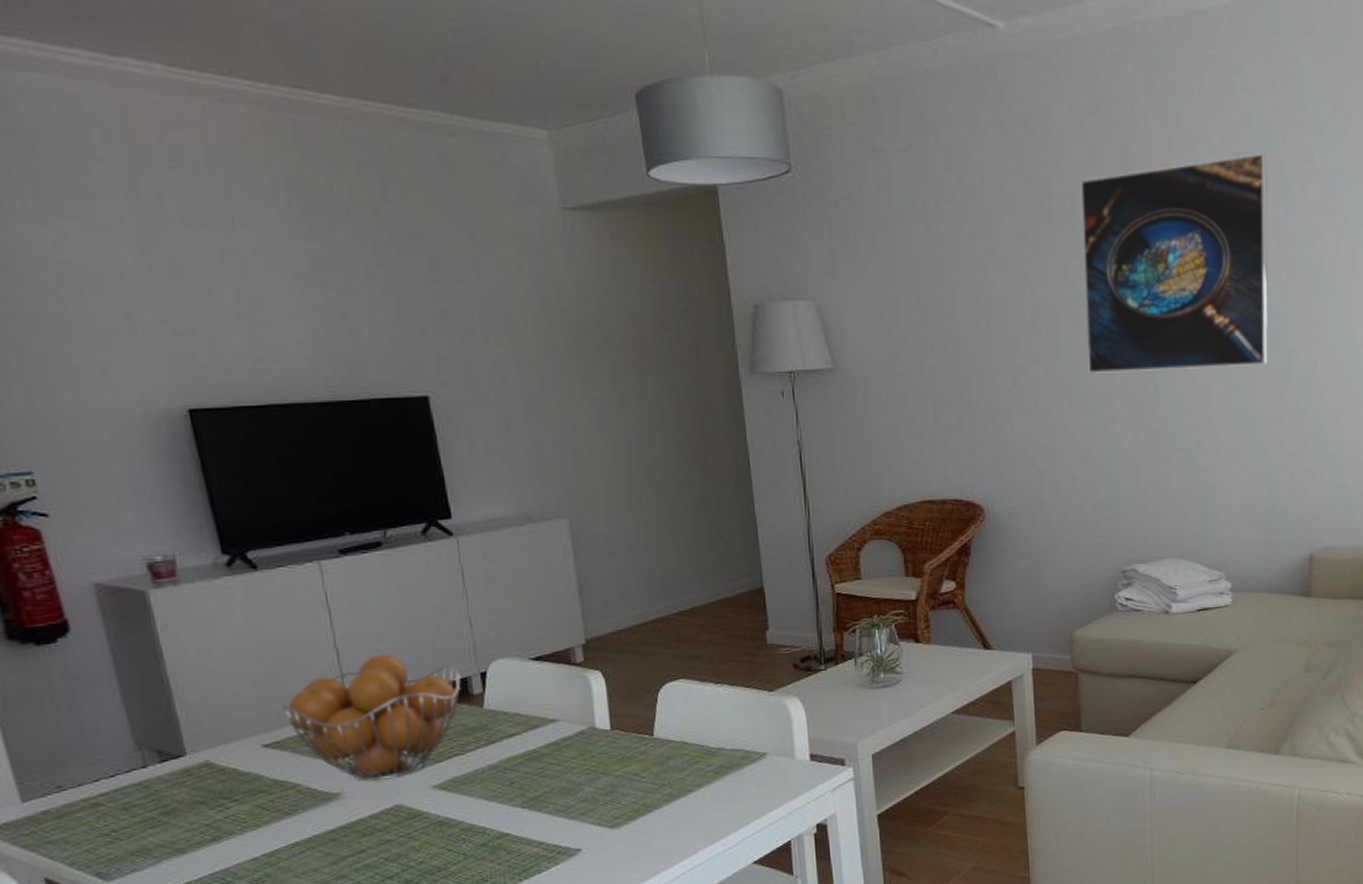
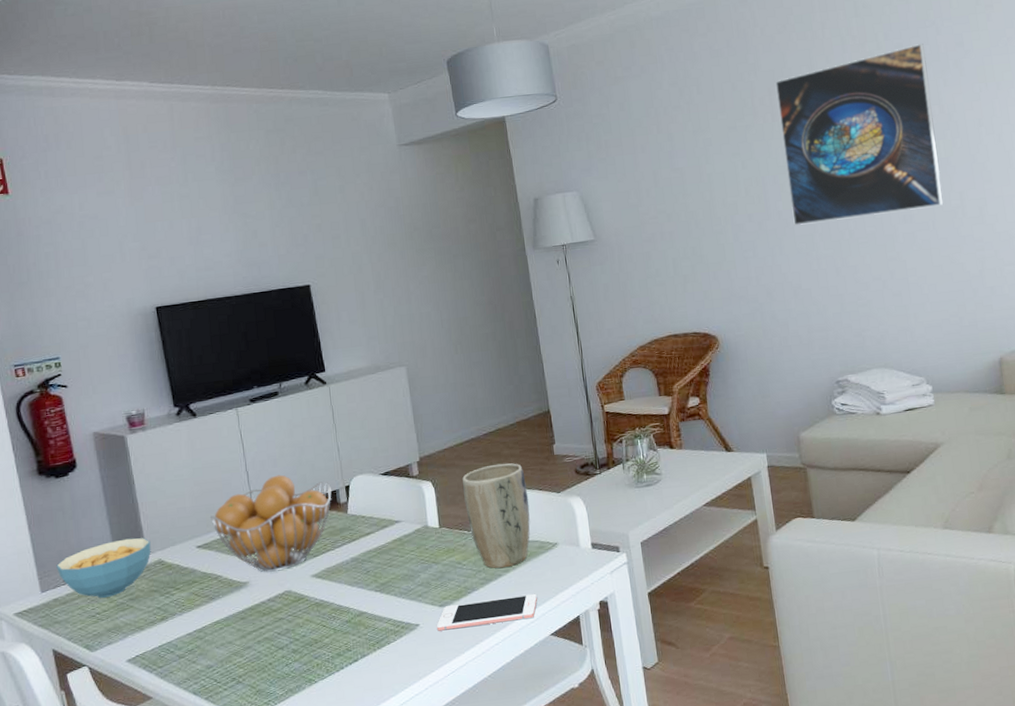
cereal bowl: none [44,731,194,811] -> present [56,538,151,598]
cell phone: none [605,813,738,858] -> present [437,593,537,631]
plant pot: none [643,651,733,783] -> present [462,463,530,569]

